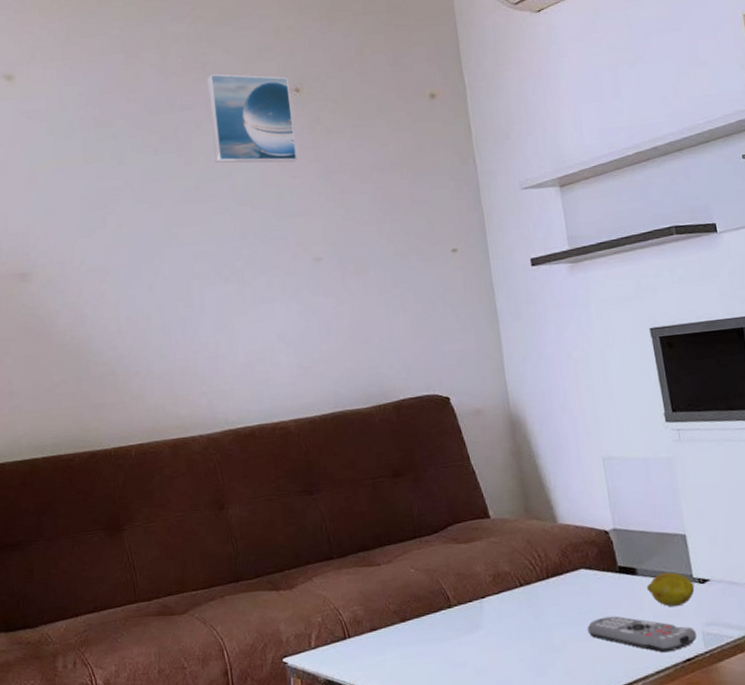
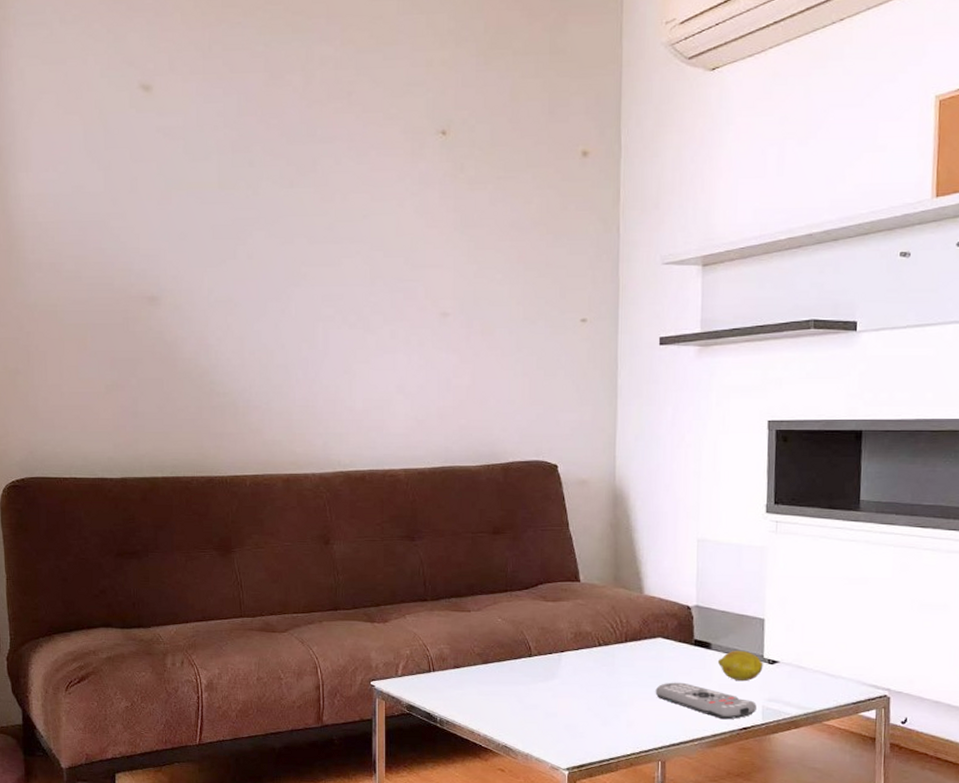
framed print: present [206,73,298,163] -> none [350,105,437,210]

